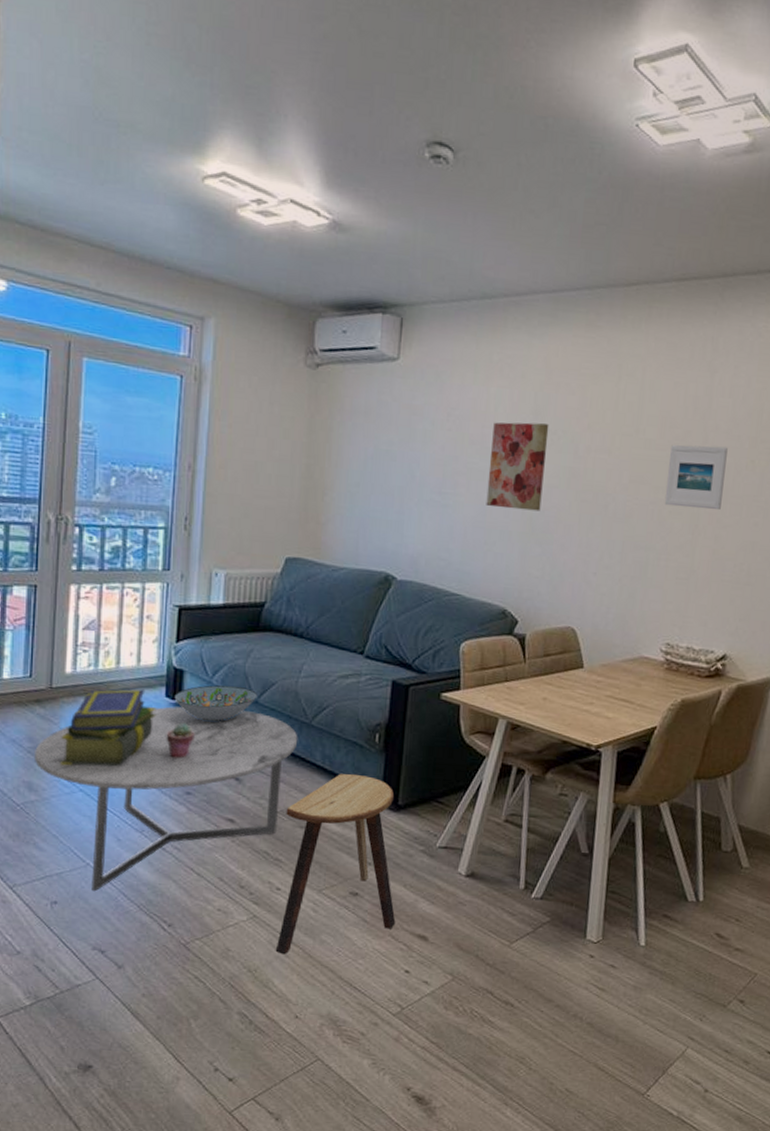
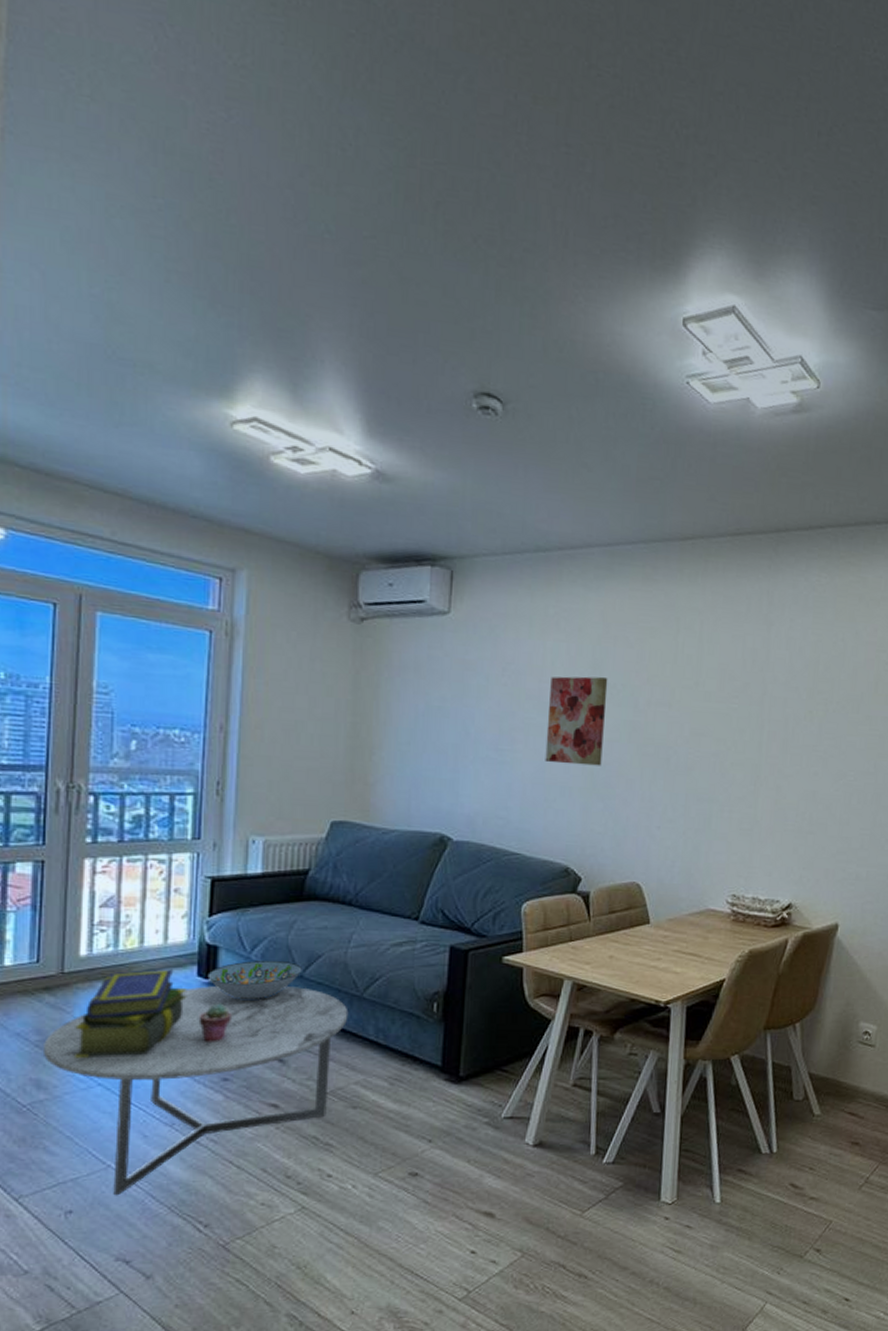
stool: present [276,774,396,955] -> none [328,1048,460,1246]
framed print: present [664,445,728,511] -> none [725,697,786,761]

